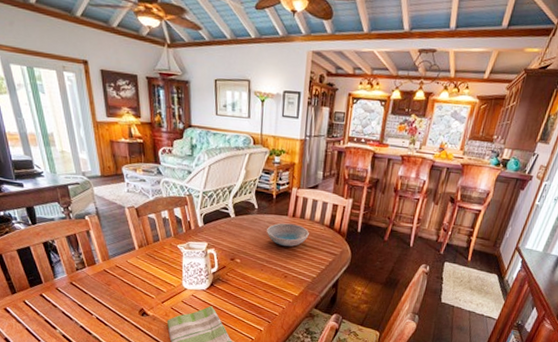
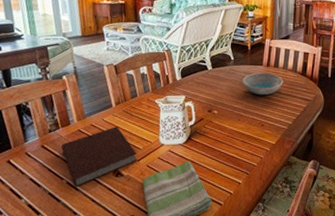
notebook: none [89,269,161,323] -> present [61,126,137,188]

